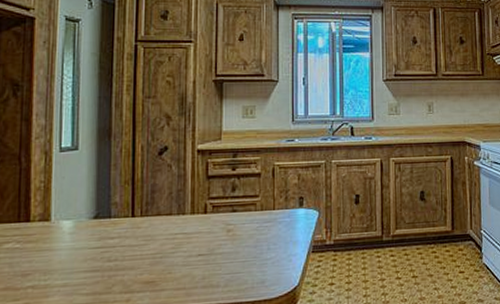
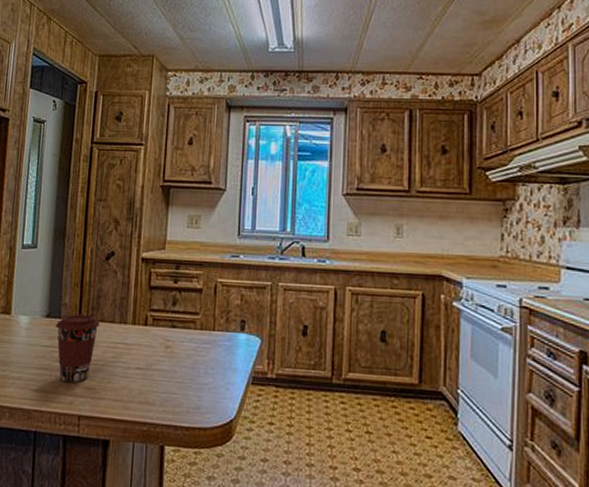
coffee cup: none [104,210,156,281] -> present [55,313,100,383]

